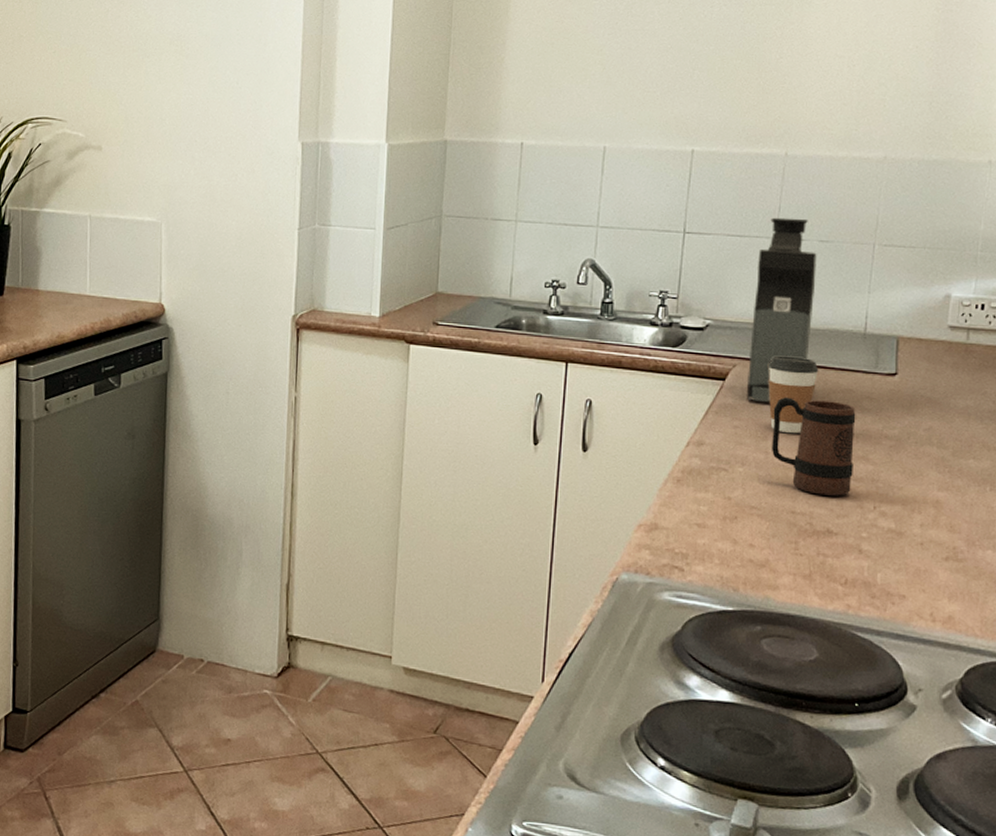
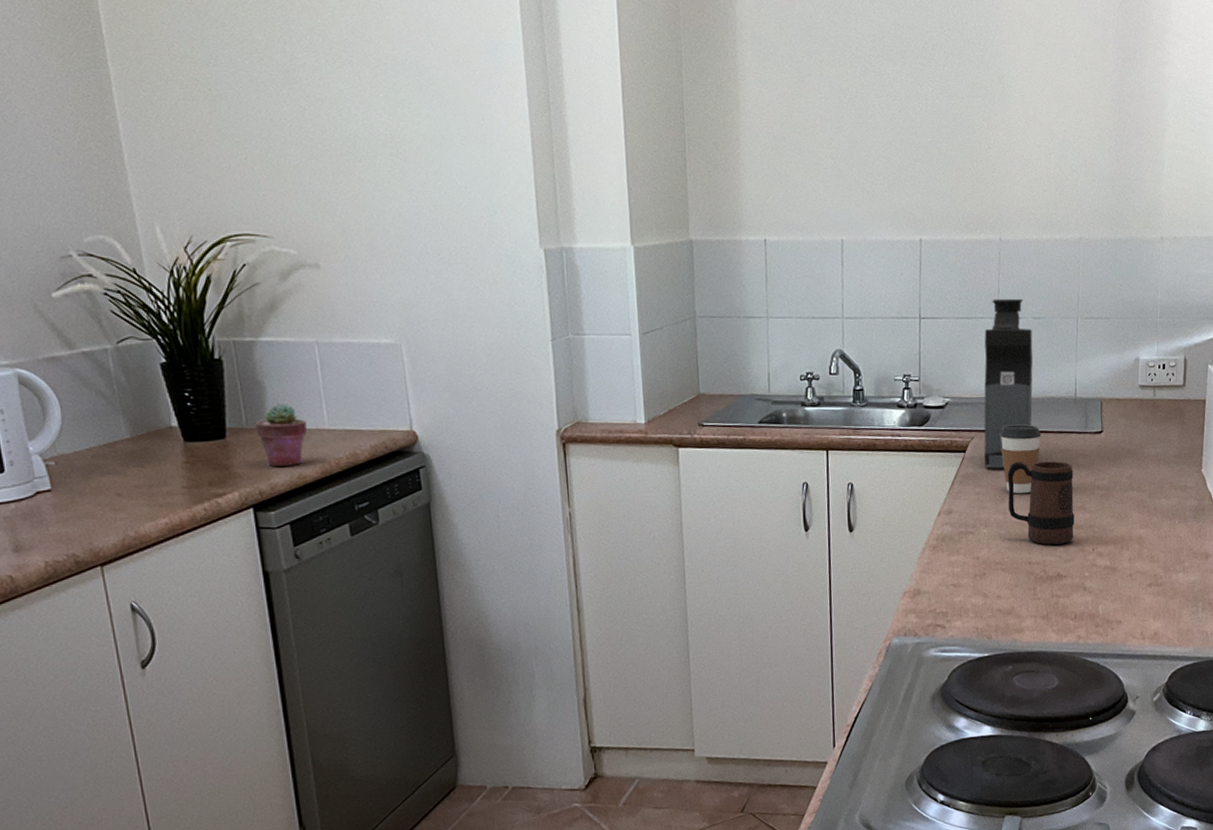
potted succulent: none [28,269,71,326] -> present [255,403,307,467]

